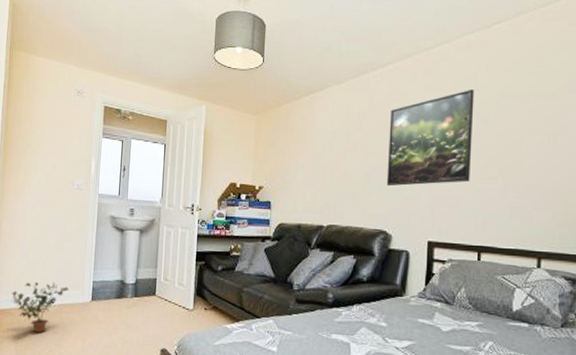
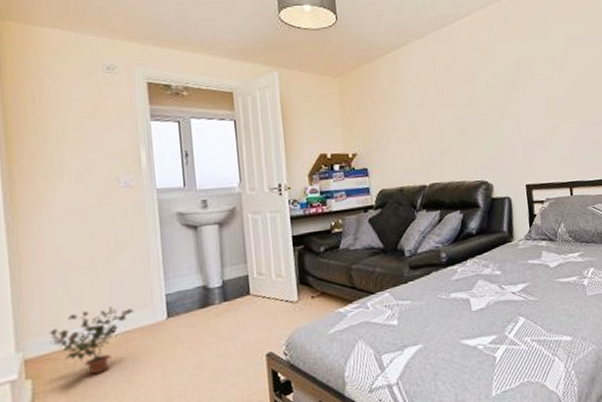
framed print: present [386,90,474,187] -> none [473,36,554,137]

